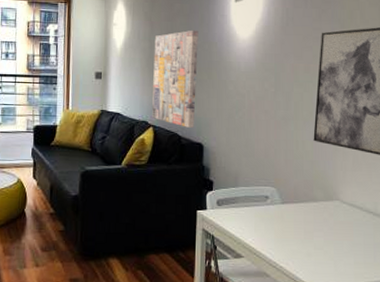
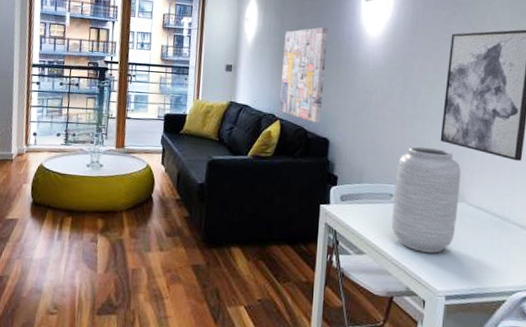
vase: none [268,147,334,252] -> present [391,146,461,253]

